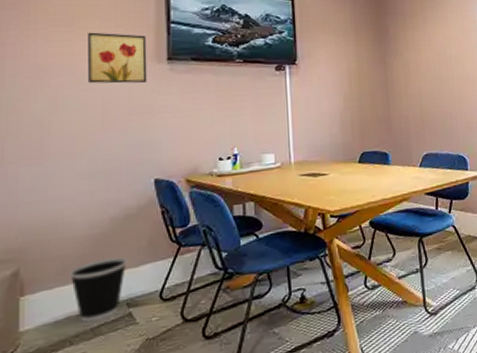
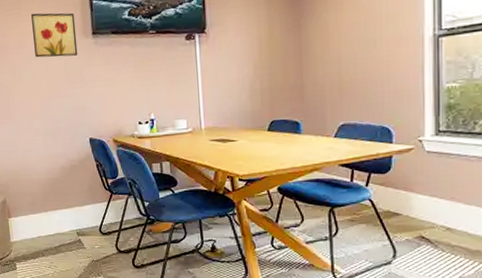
wastebasket: present [69,257,128,323] -> none [37,197,75,243]

